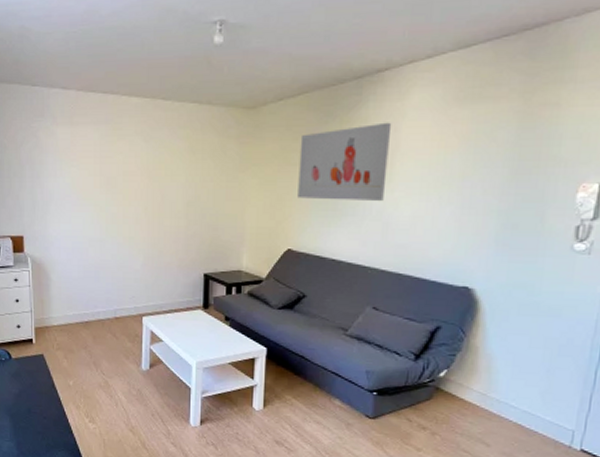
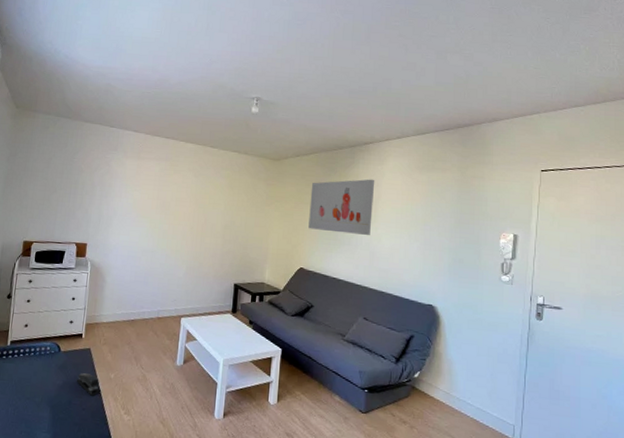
stapler: none [33,381,62,404] -> present [76,373,102,396]

